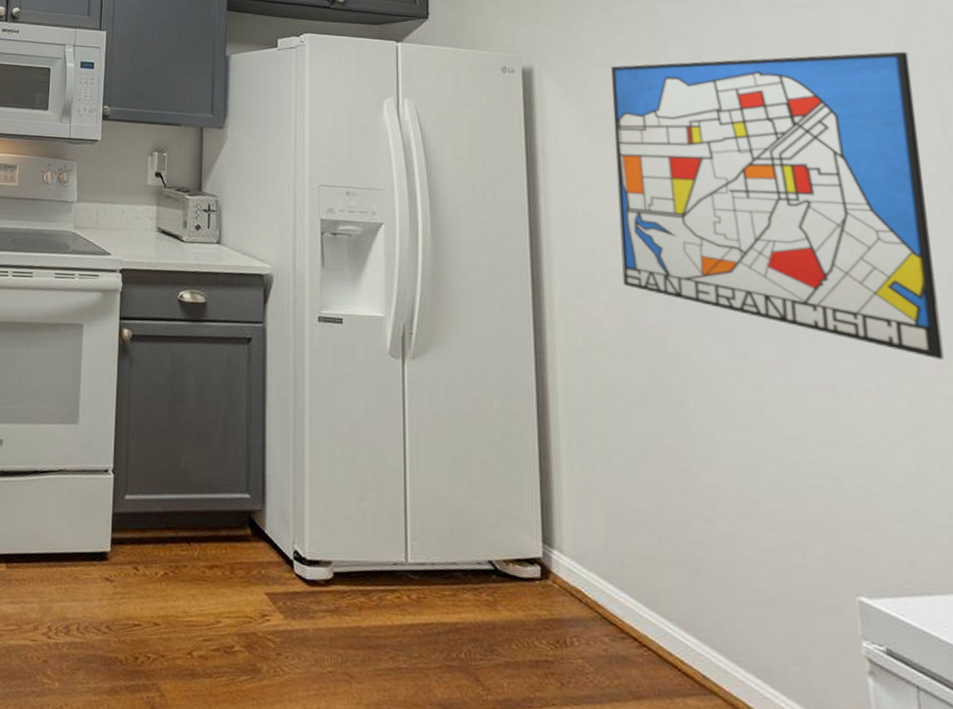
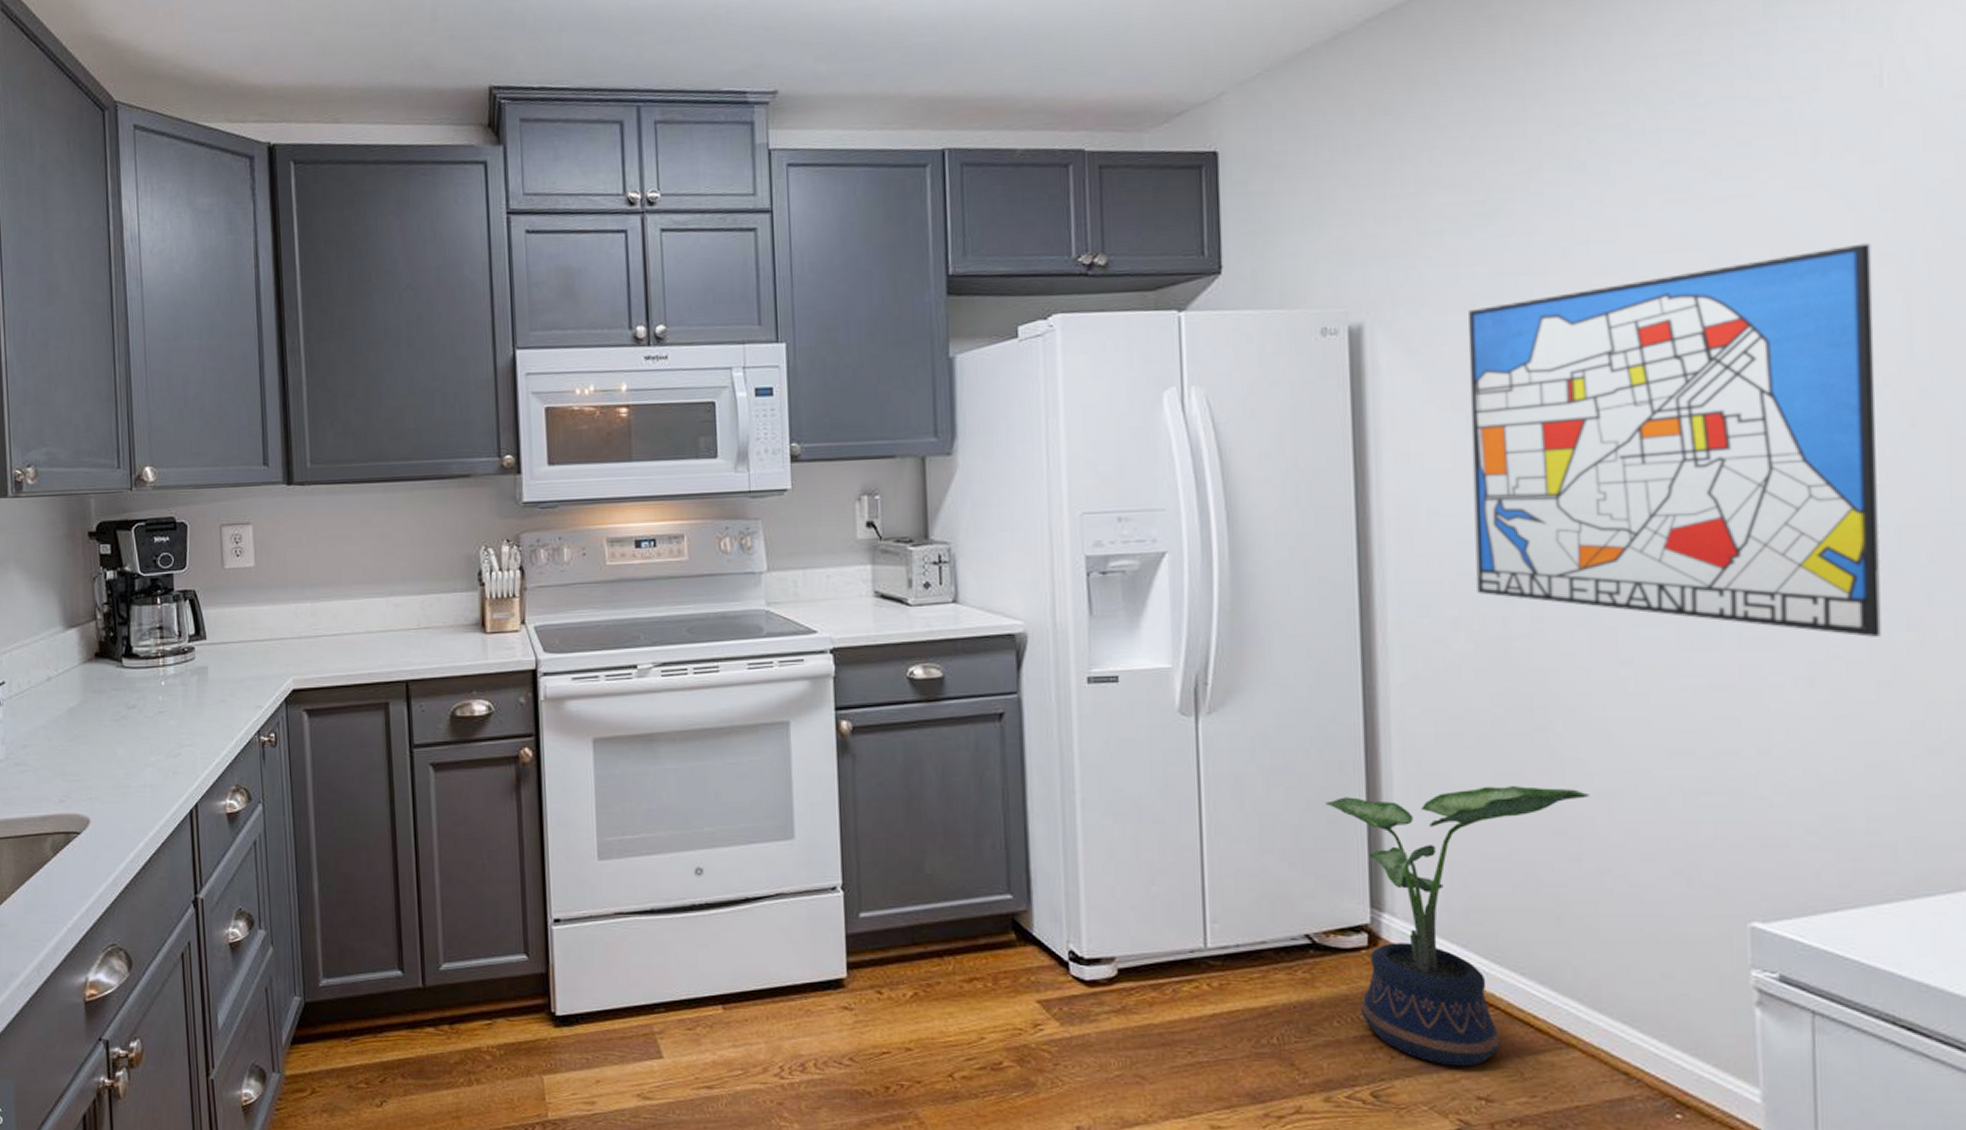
potted plant: none [504,443,720,702] -> present [1324,786,1591,1067]

